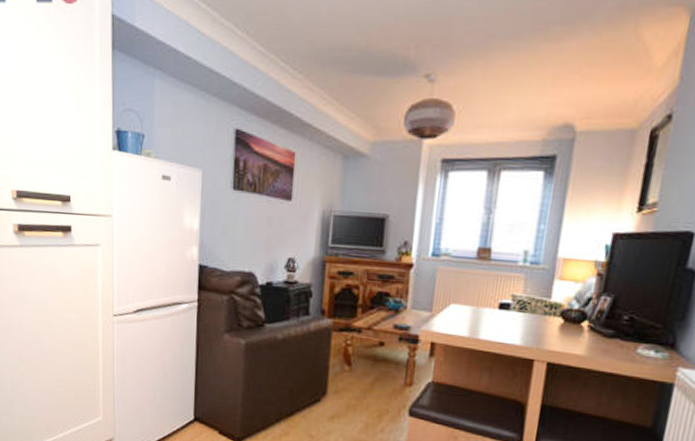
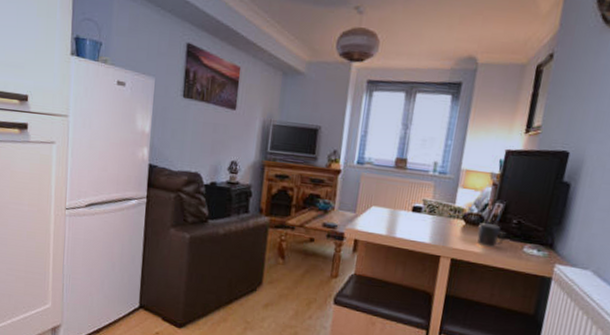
mug: none [578,320,614,351] -> present [477,223,505,249]

